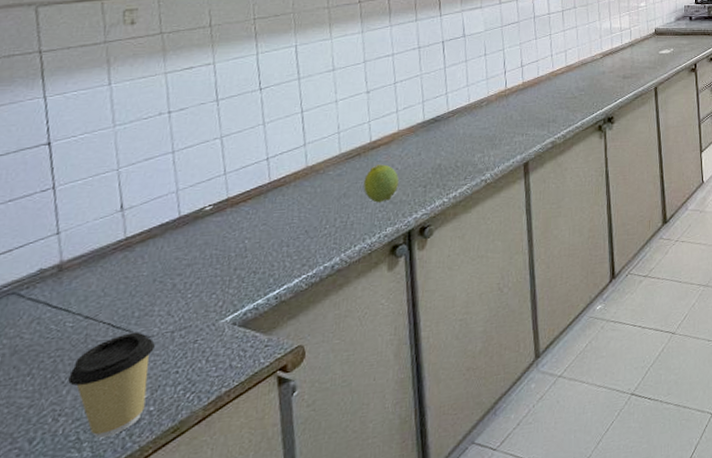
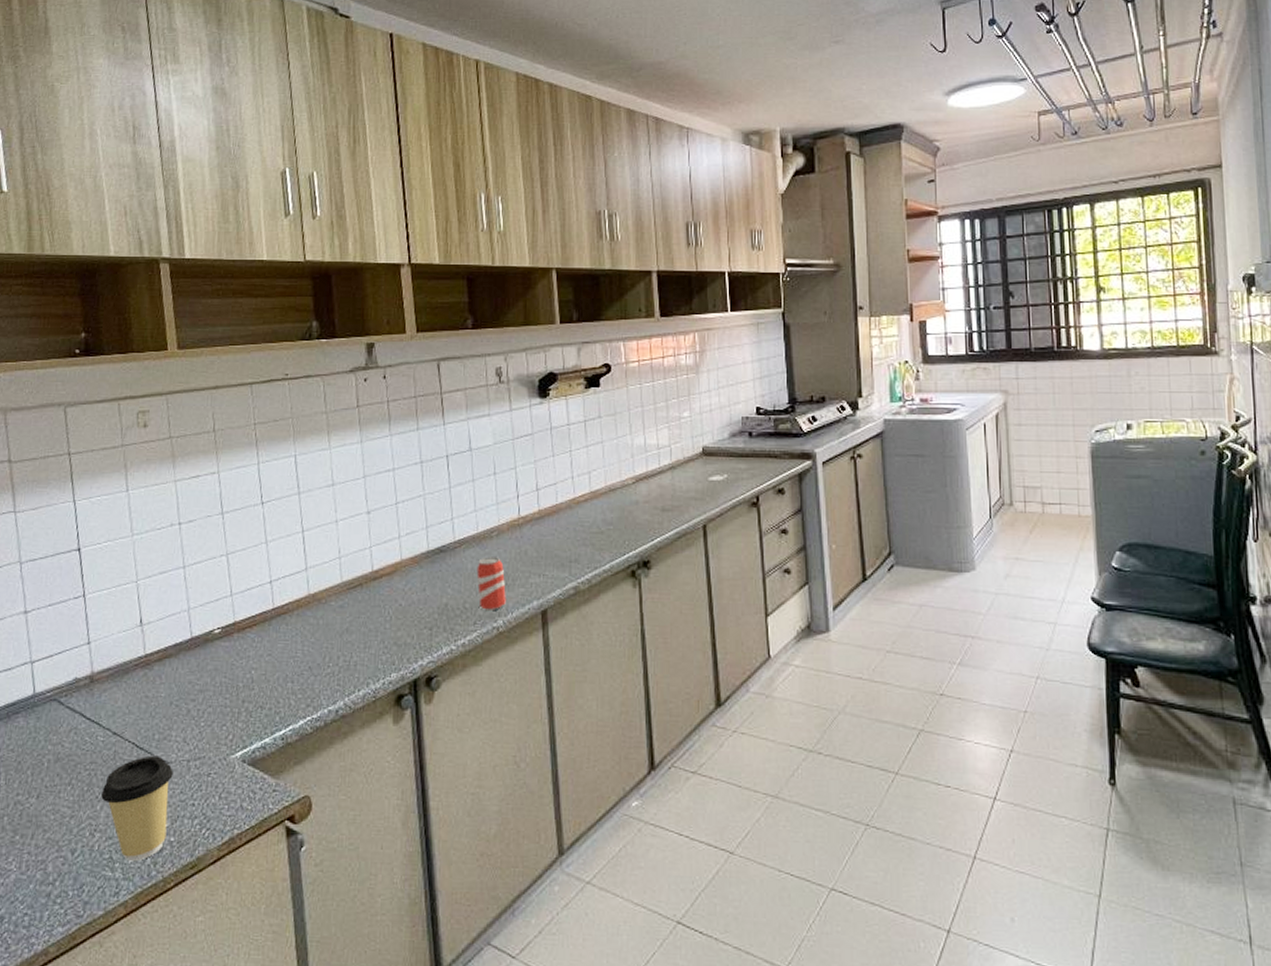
fruit: present [363,164,399,203] -> none [366,598,403,643]
beverage can: none [468,122,494,167] -> present [476,557,506,610]

